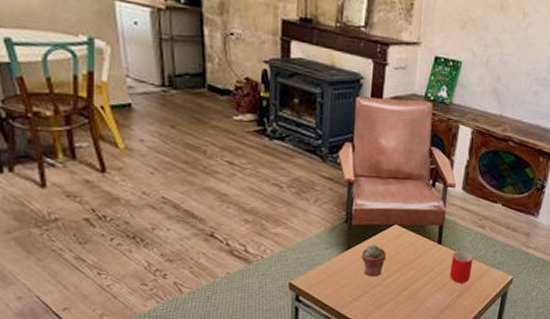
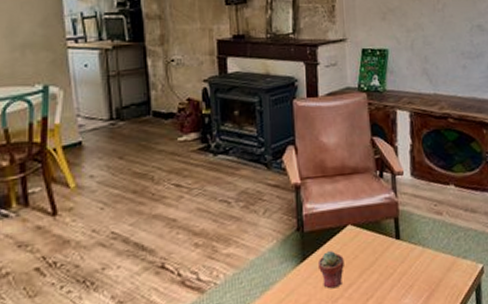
mug: present [449,251,474,283] -> none [413,243,438,282]

